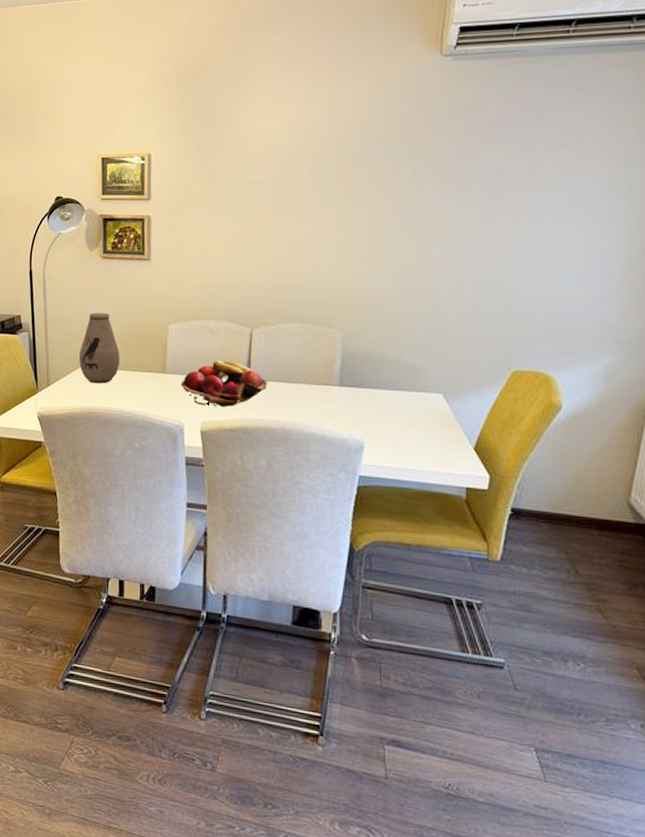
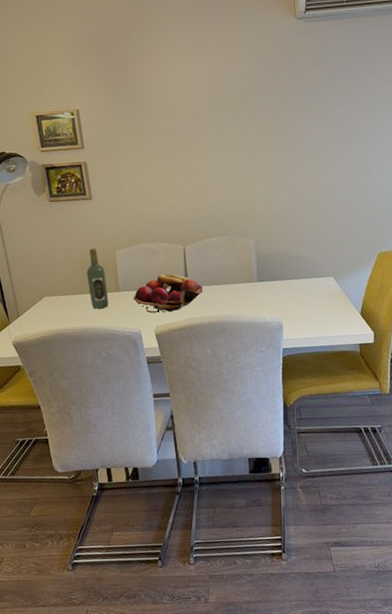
vase: present [79,312,120,384] -> none [42,247,79,309]
wine bottle: none [130,318,153,391] -> present [86,248,109,309]

